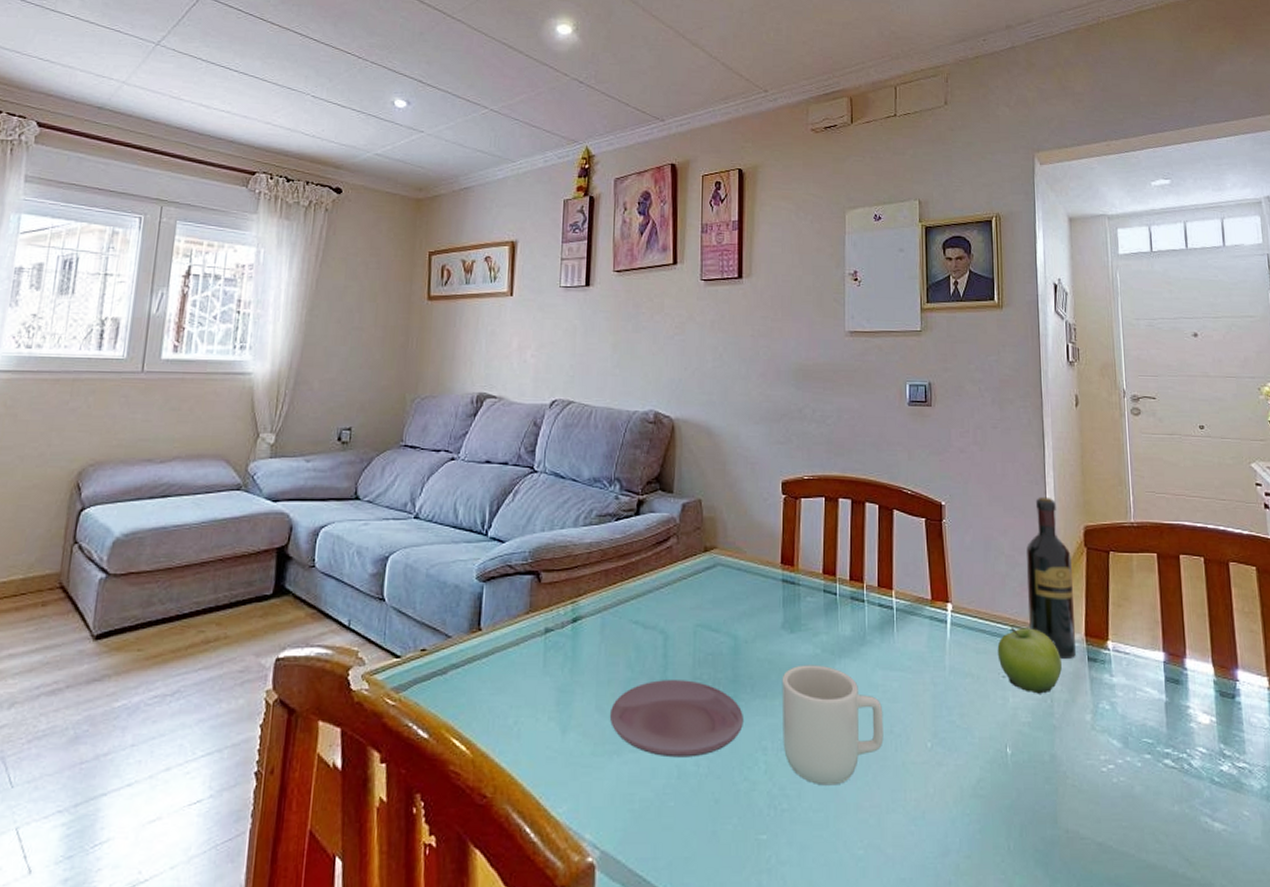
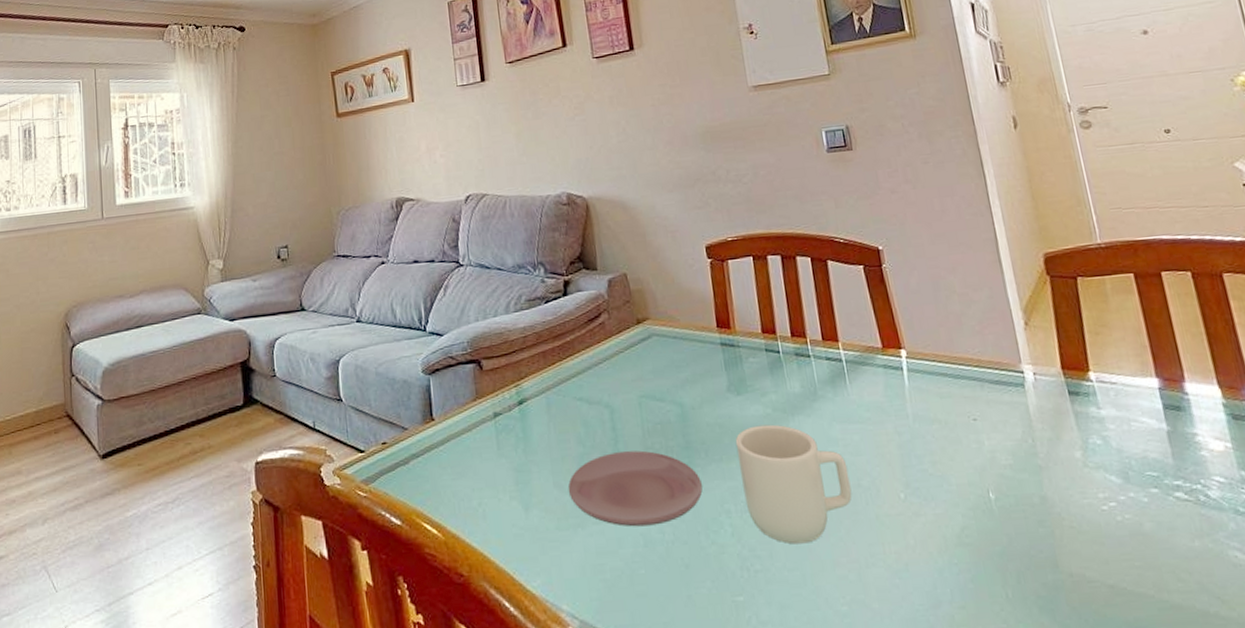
fruit: present [997,628,1062,694] -> none [962,366,1041,434]
wine bottle: present [1025,496,1077,658] -> none [979,228,1054,395]

